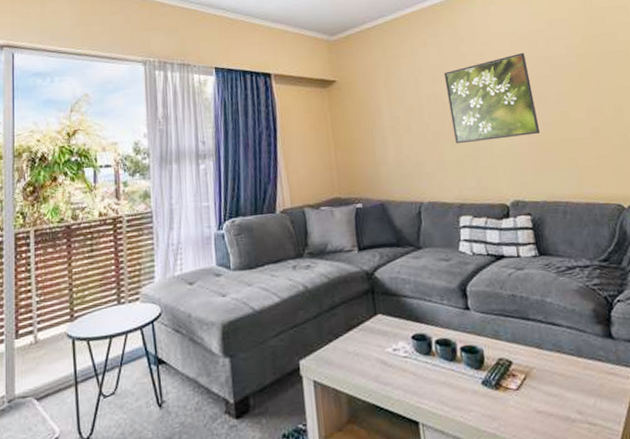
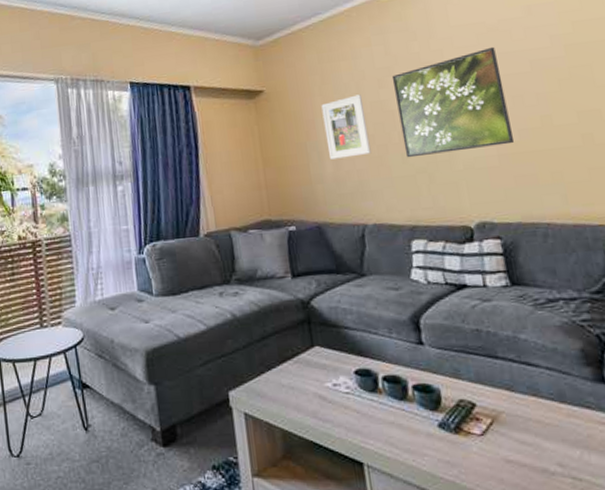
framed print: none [385,87,427,144] -> present [321,94,371,160]

